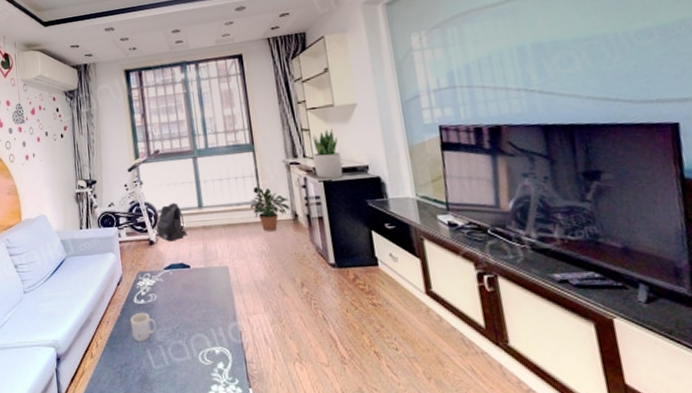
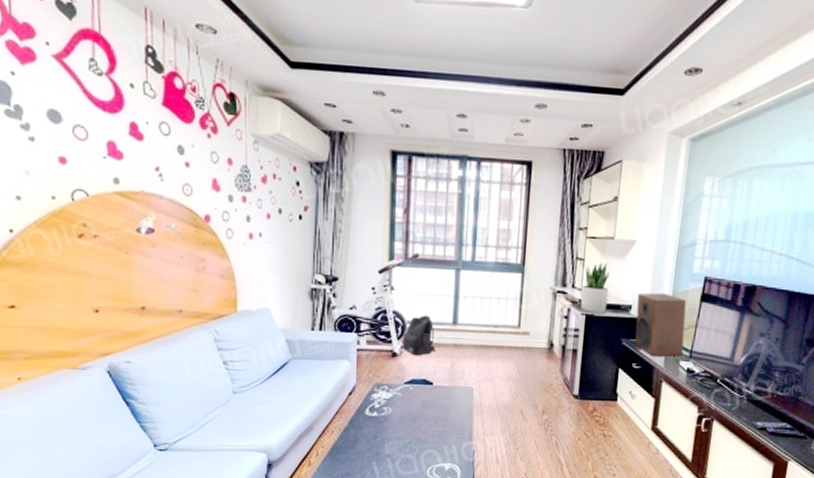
mug: present [130,312,157,342] -> none [358,424,387,454]
potted plant: present [250,186,290,232] -> none [508,310,548,358]
speaker: none [371,148,439,214] -> present [635,292,687,357]

